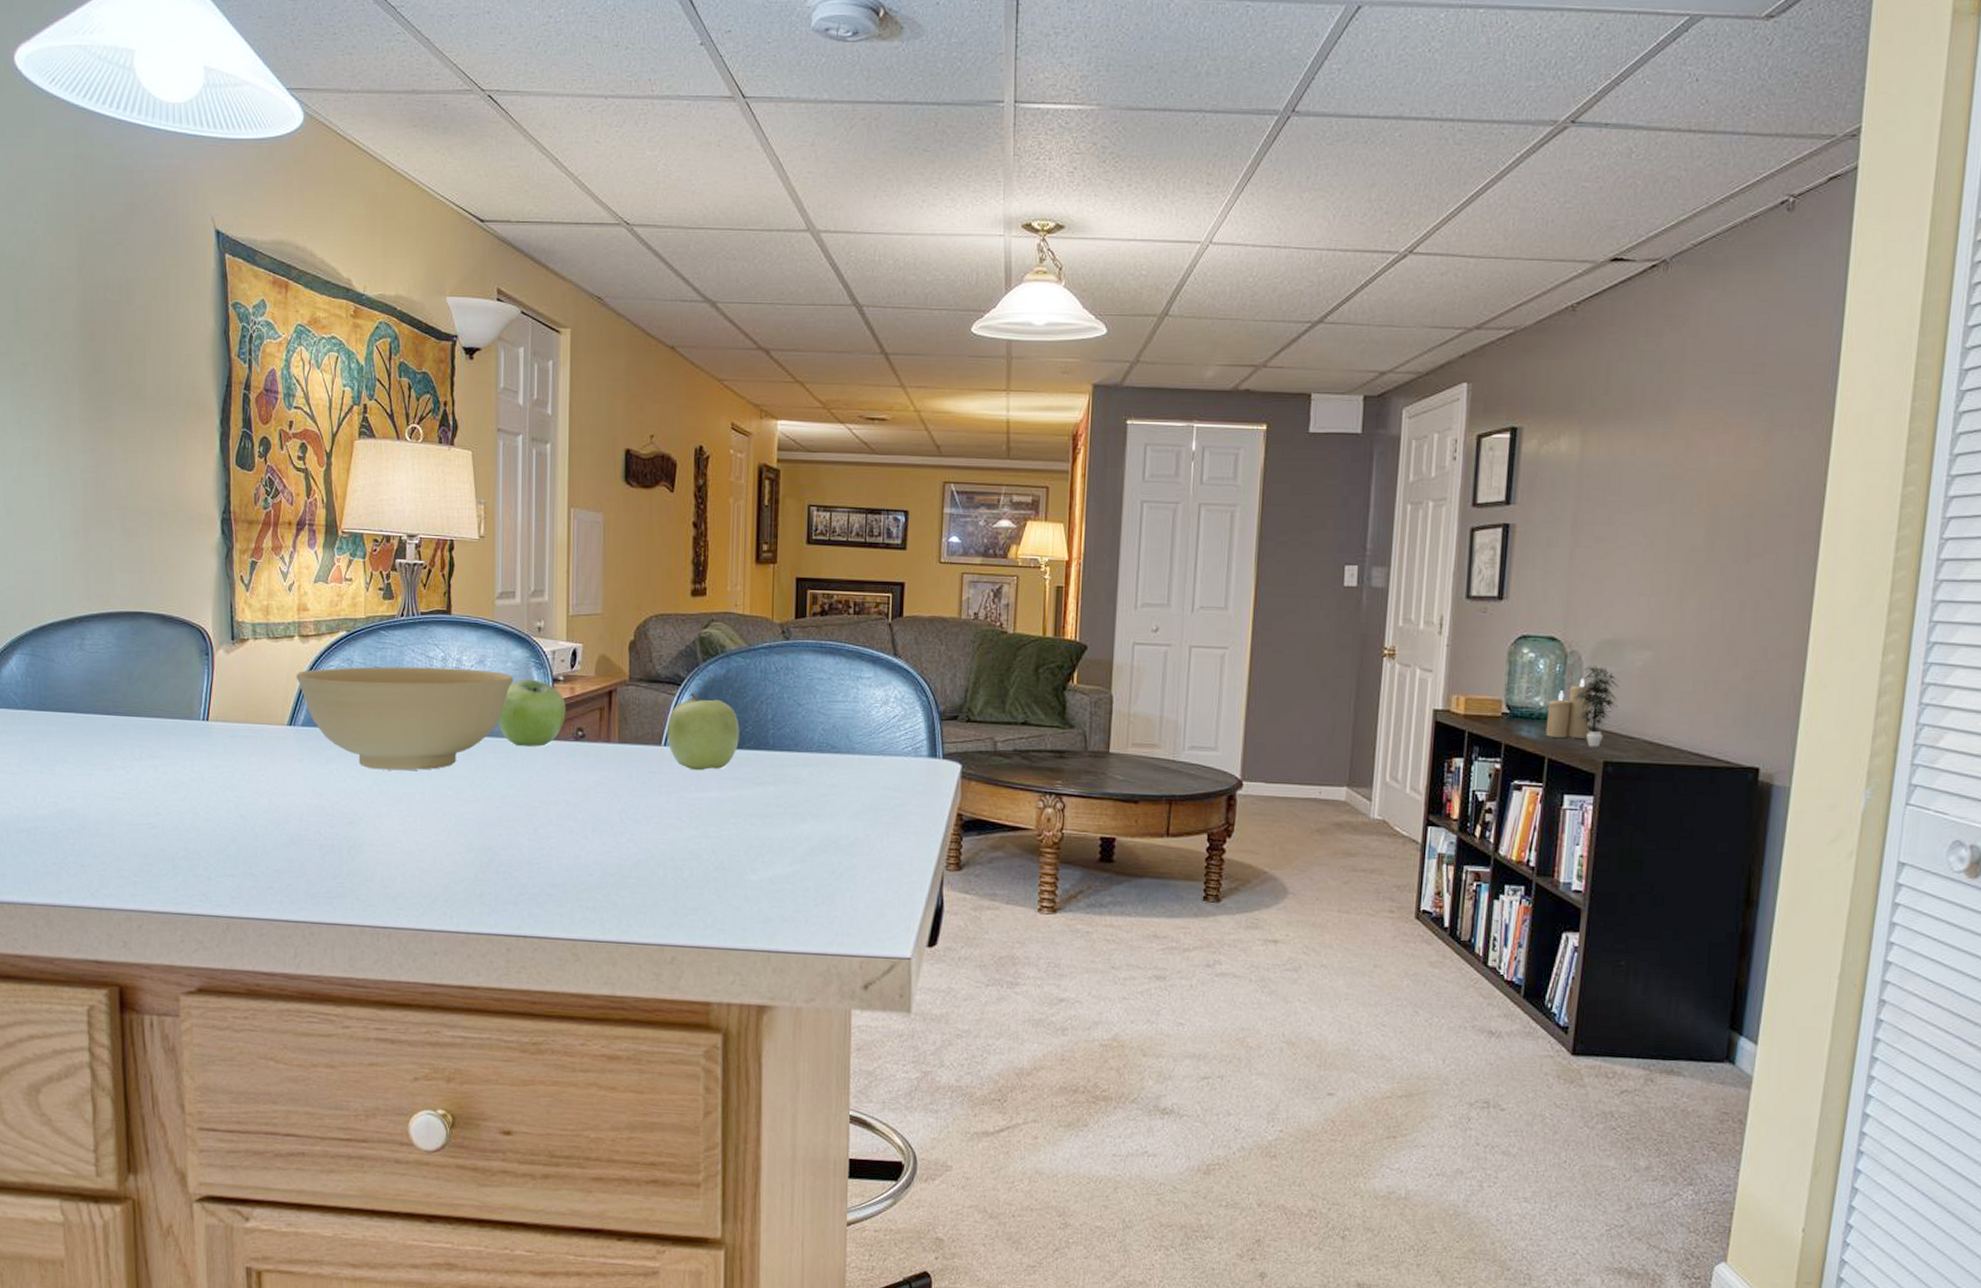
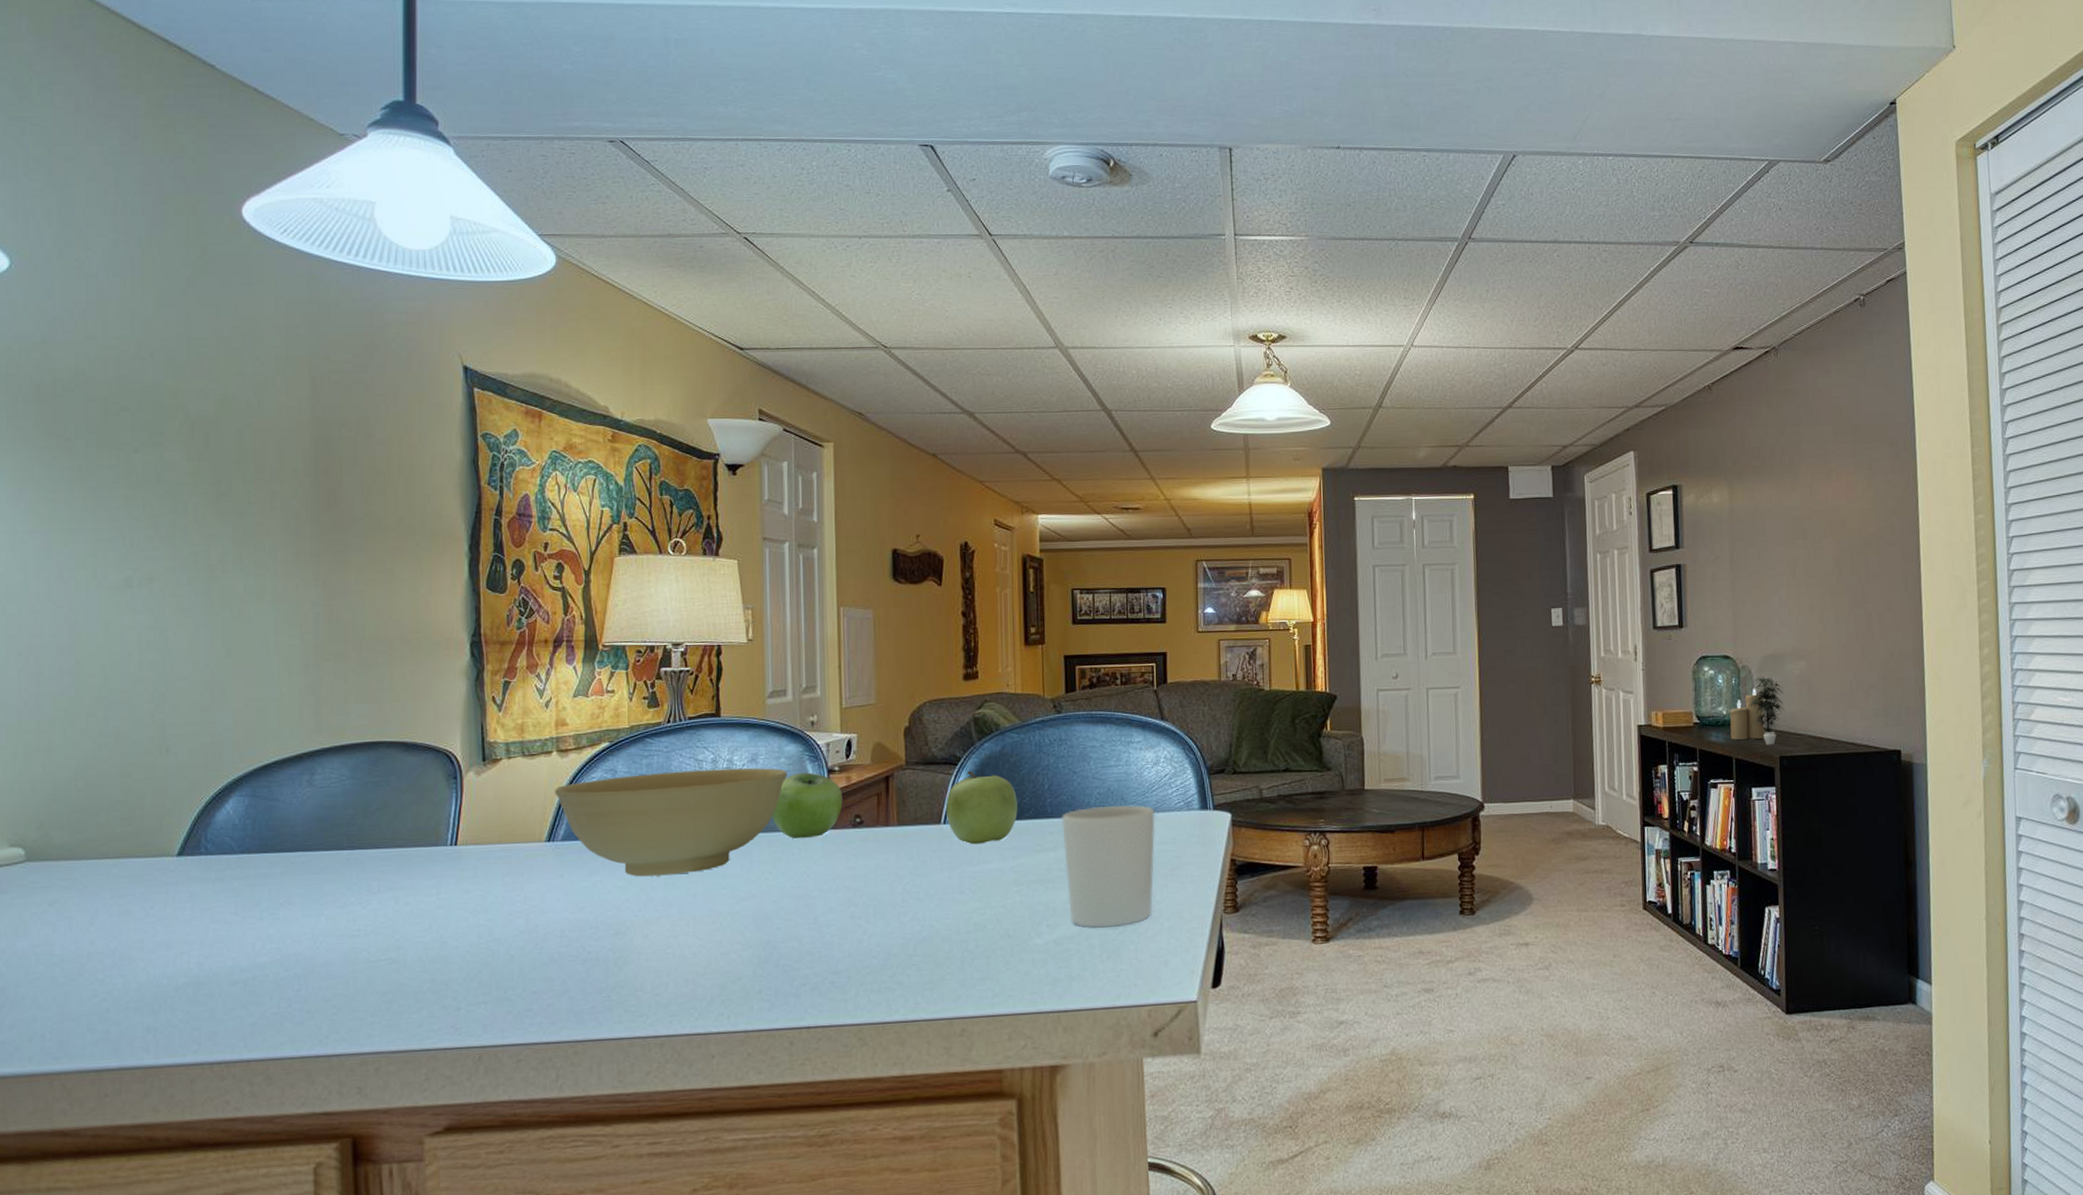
mug: none [783,742,881,873] -> present [1062,804,1156,929]

